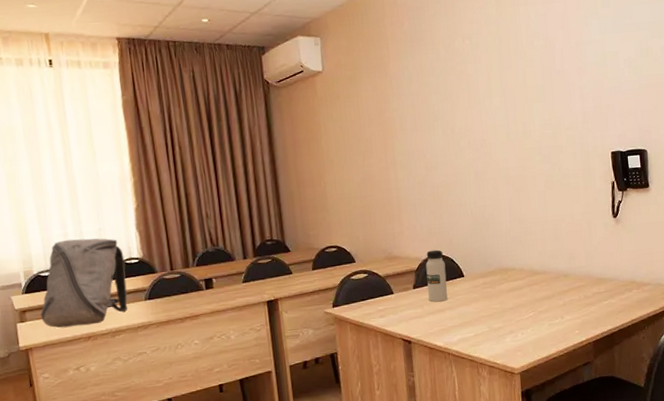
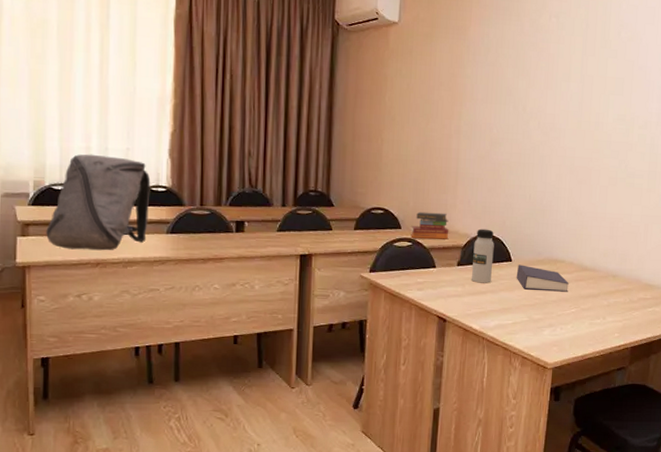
books: none [363,241,401,269] -> present [410,211,449,239]
book: none [470,278,523,302] -> present [516,264,569,292]

